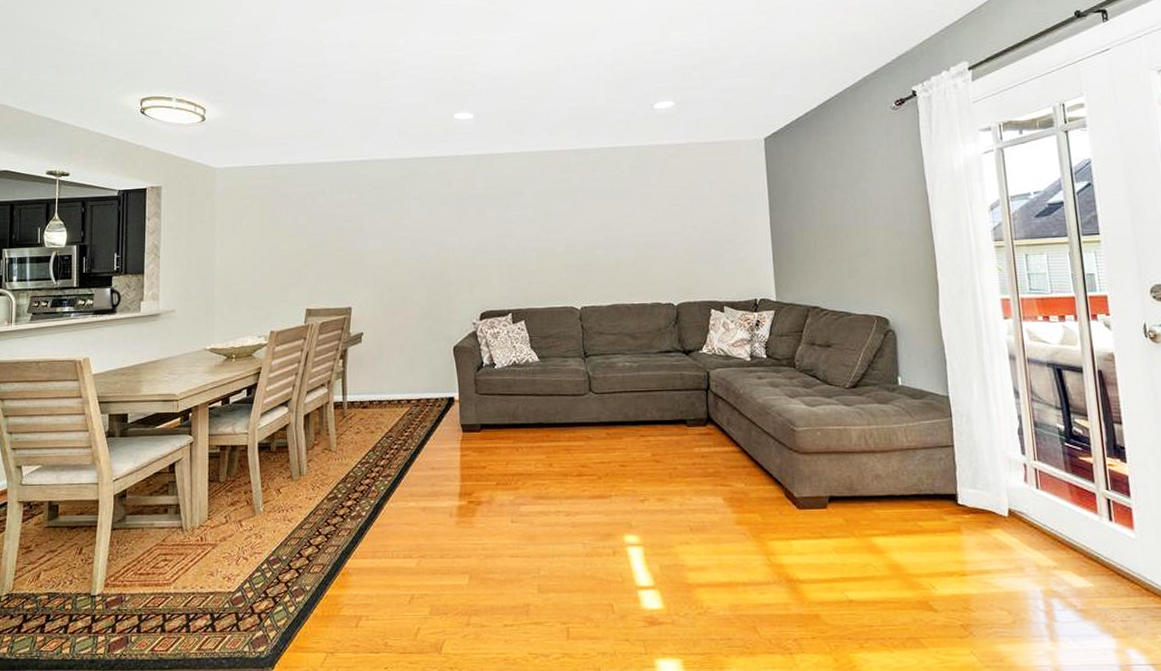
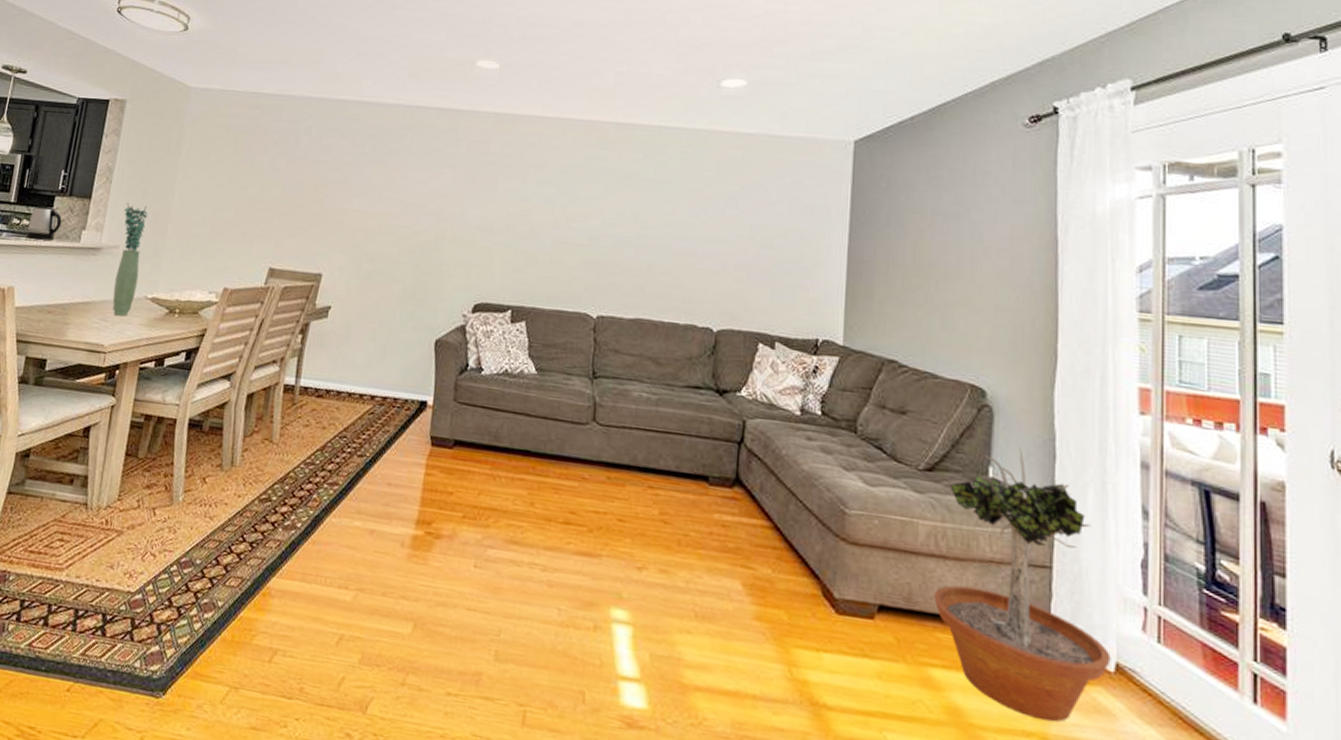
vase: none [174,272,196,369] -> present [112,202,148,317]
potted tree: none [869,359,1005,562] -> present [933,448,1111,722]

